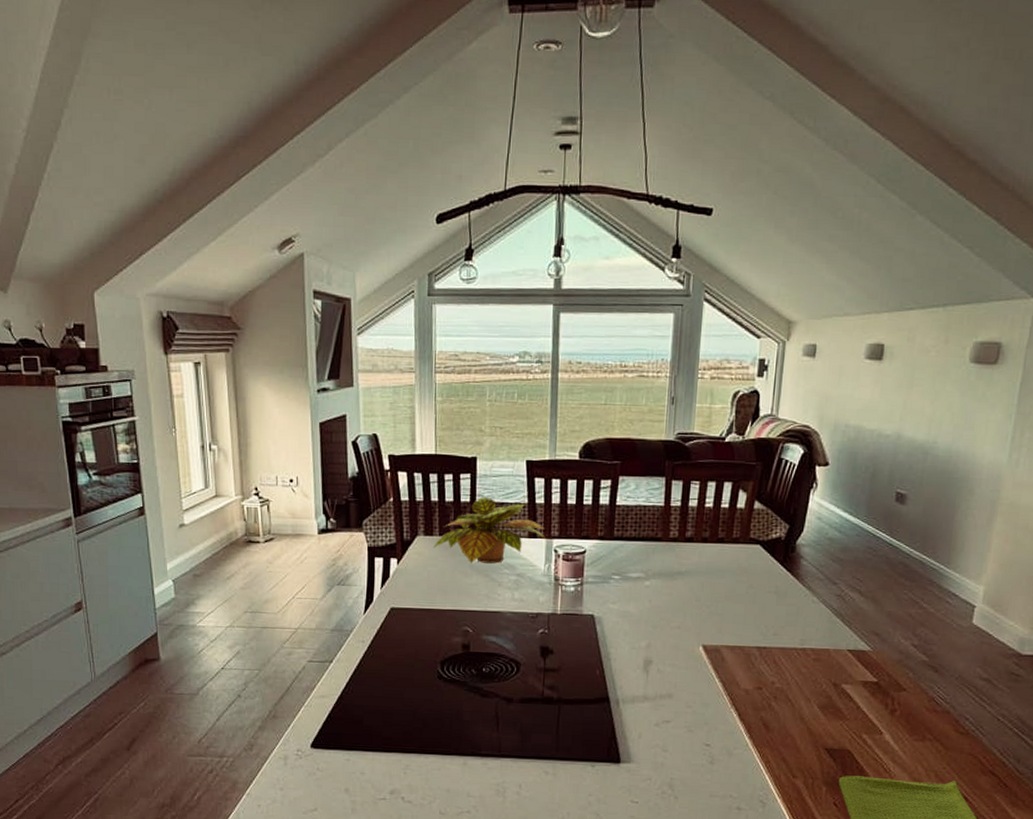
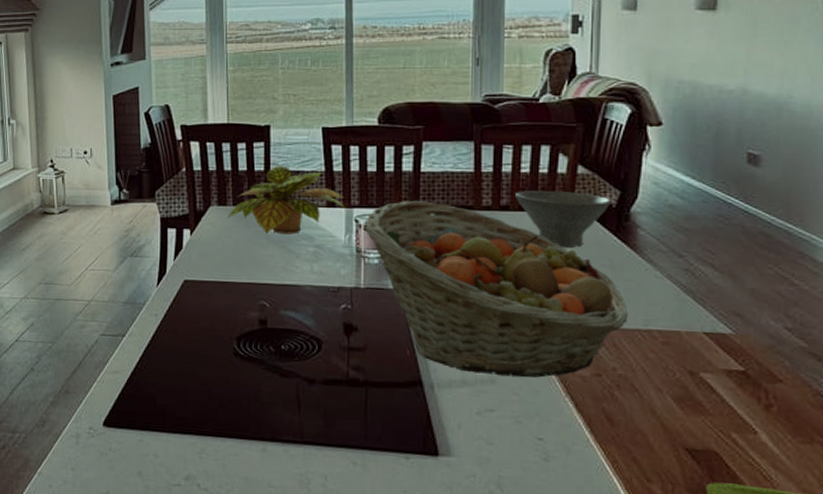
fruit basket: none [563,532,788,692] -> present [365,201,628,378]
bowl: none [699,524,781,577] -> present [515,191,611,249]

